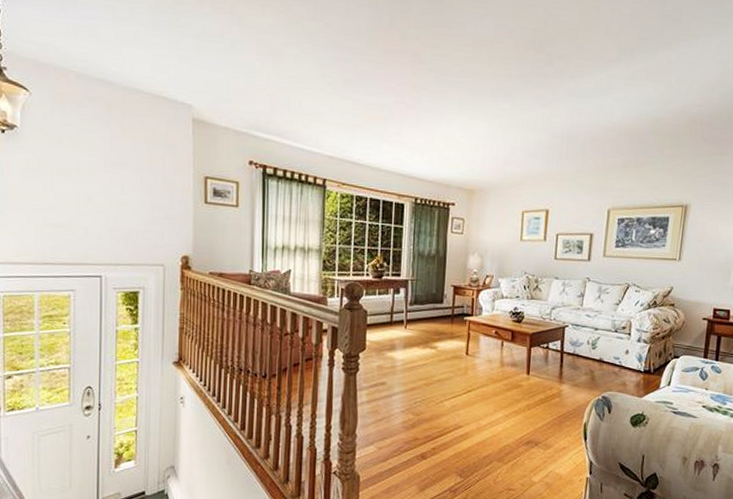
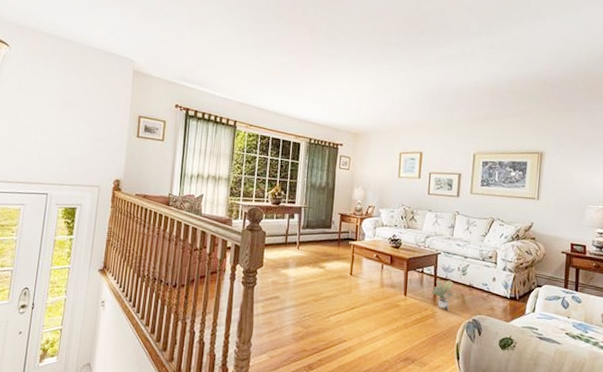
potted plant: none [557,355,582,388] -> present [431,280,454,310]

